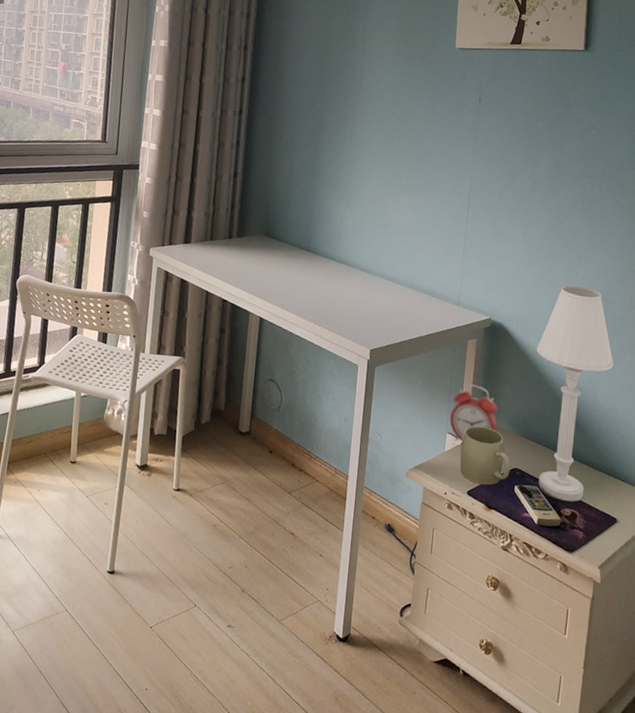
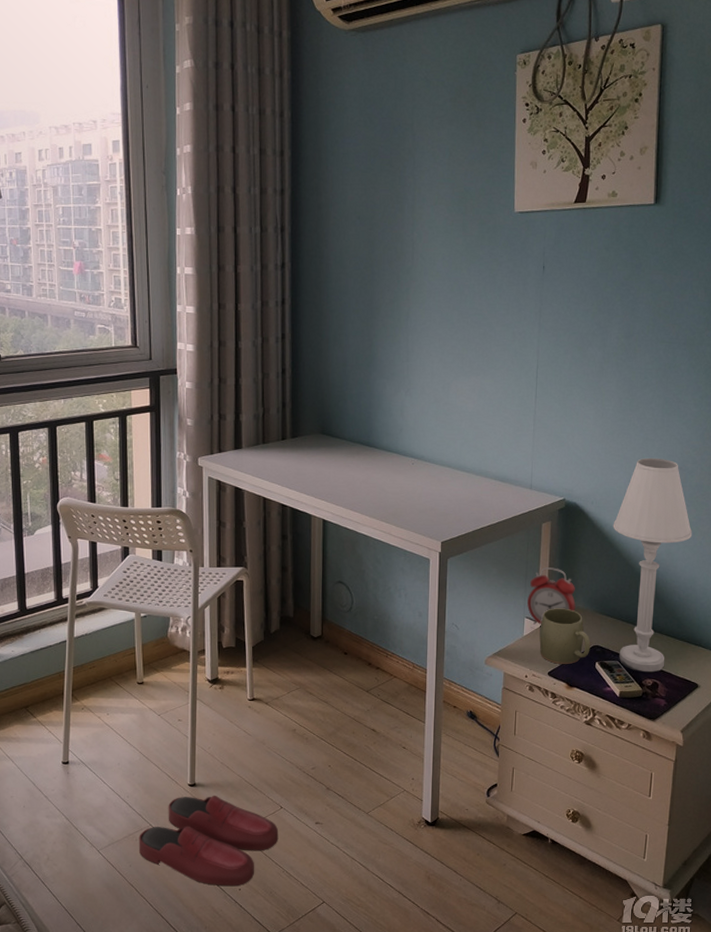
slippers: none [52,583,191,686] -> present [138,795,279,887]

